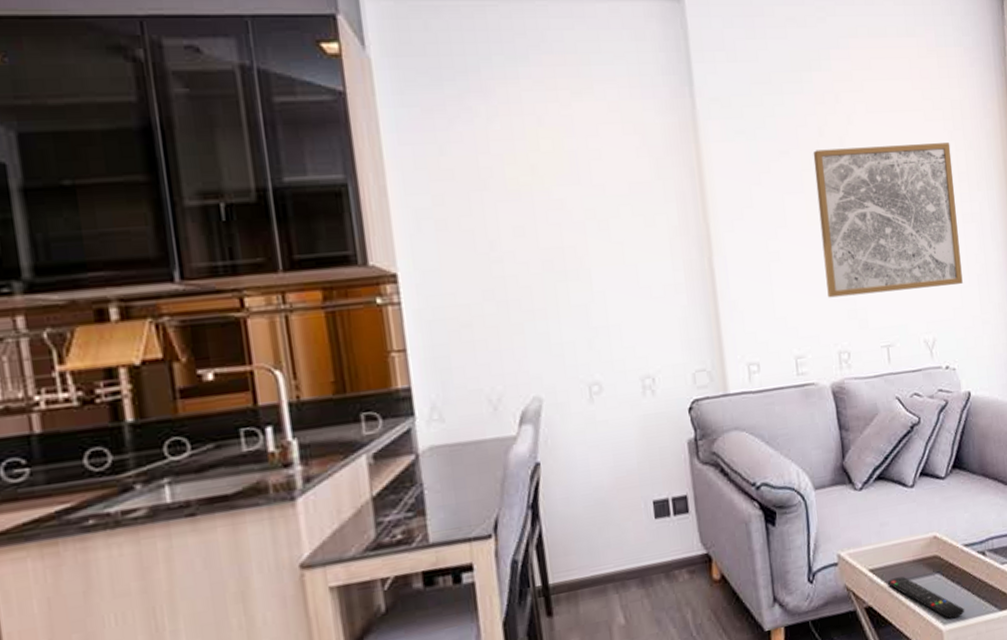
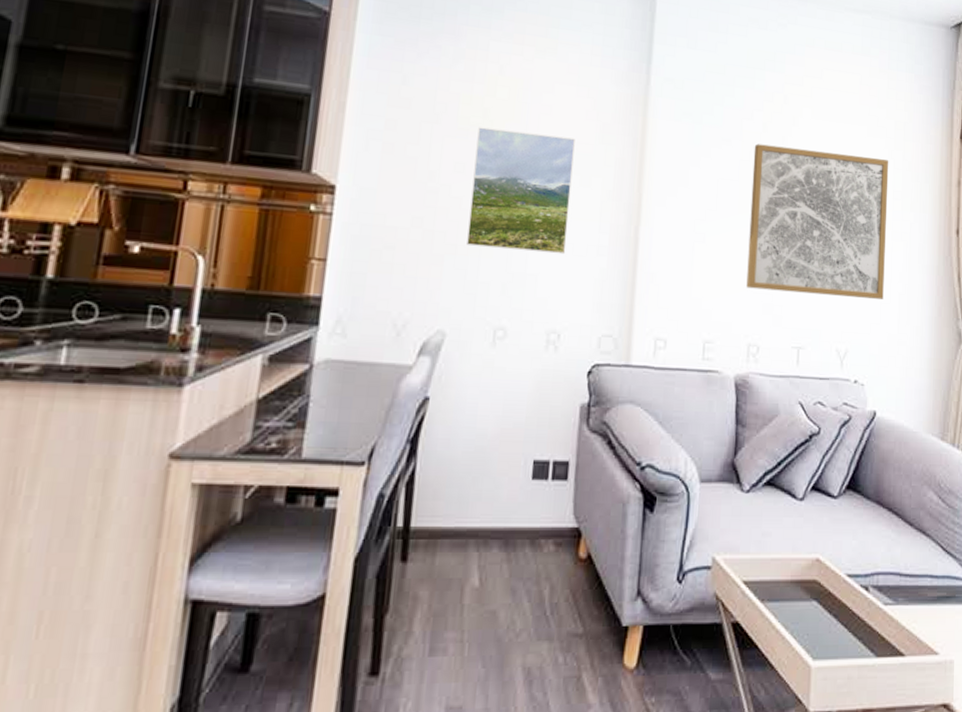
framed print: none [529,179,644,309] -> present [467,127,575,255]
remote control: present [887,576,965,619] -> none [760,596,838,655]

